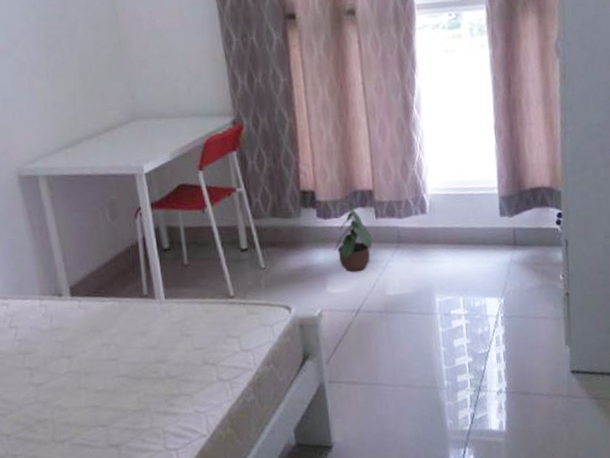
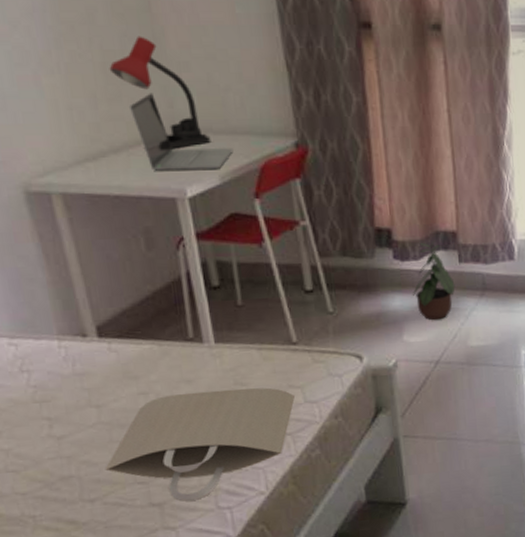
tote bag: none [73,338,232,443] -> present [105,387,295,502]
desk lamp: none [85,42,164,134] -> present [109,36,211,150]
laptop: none [99,88,182,152] -> present [128,93,234,171]

